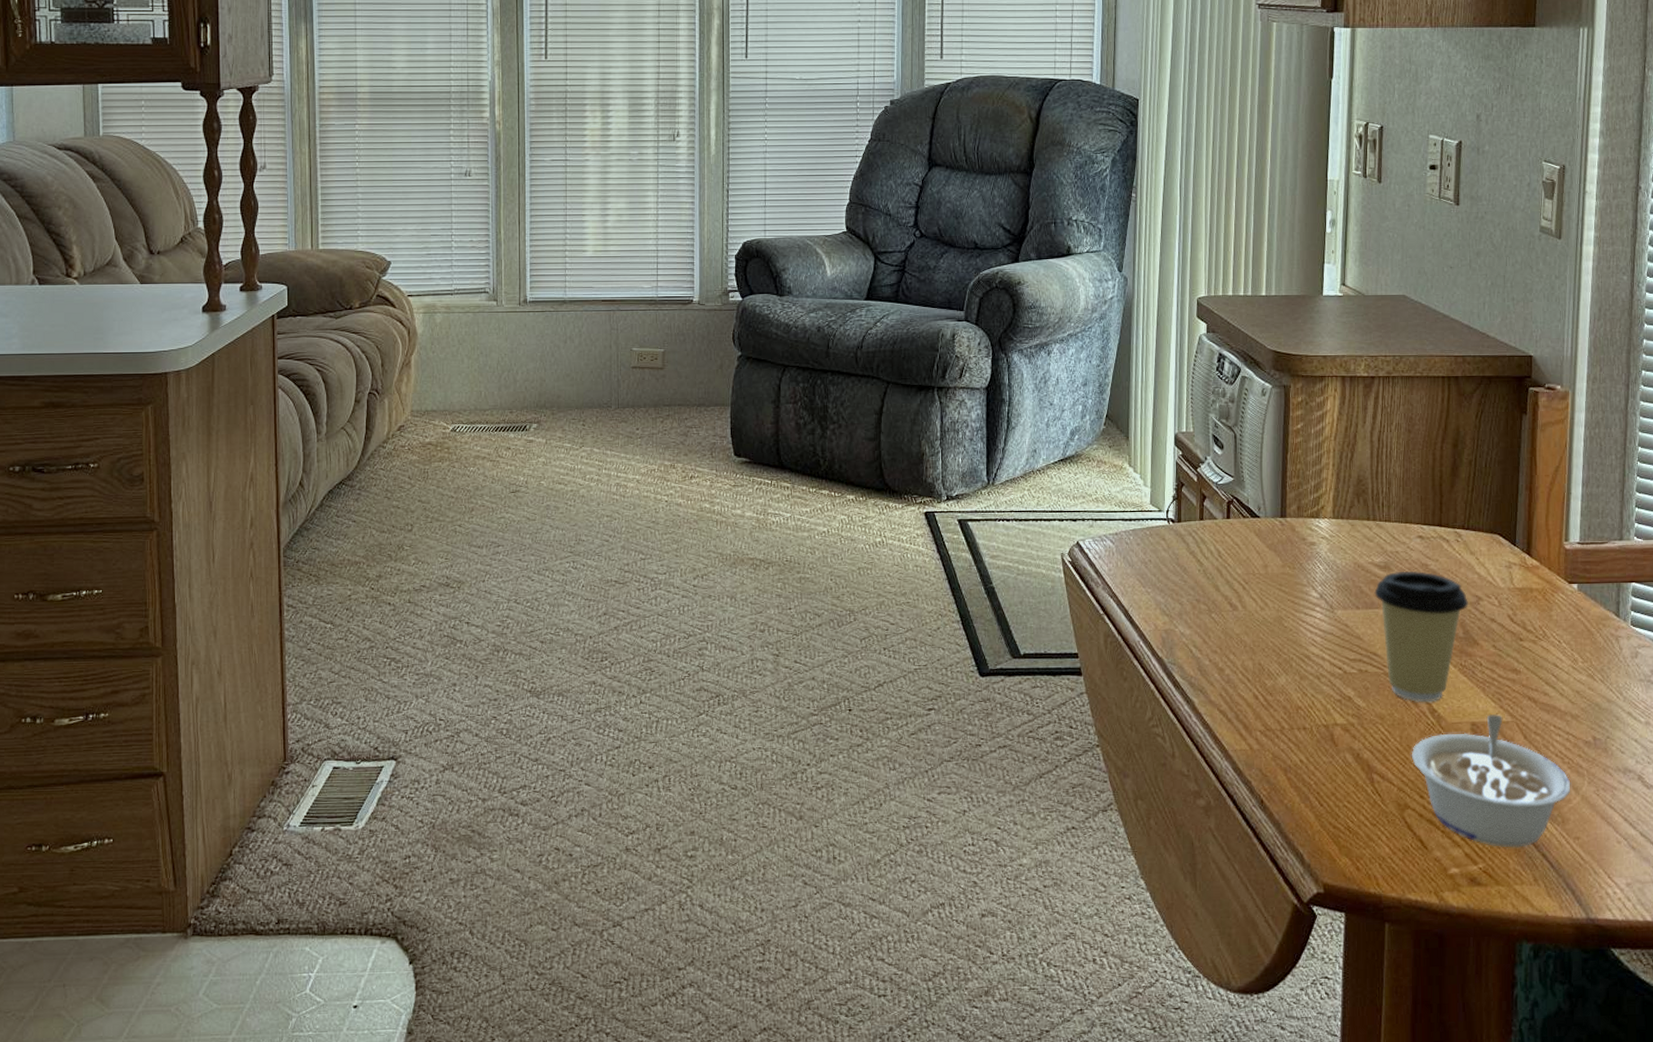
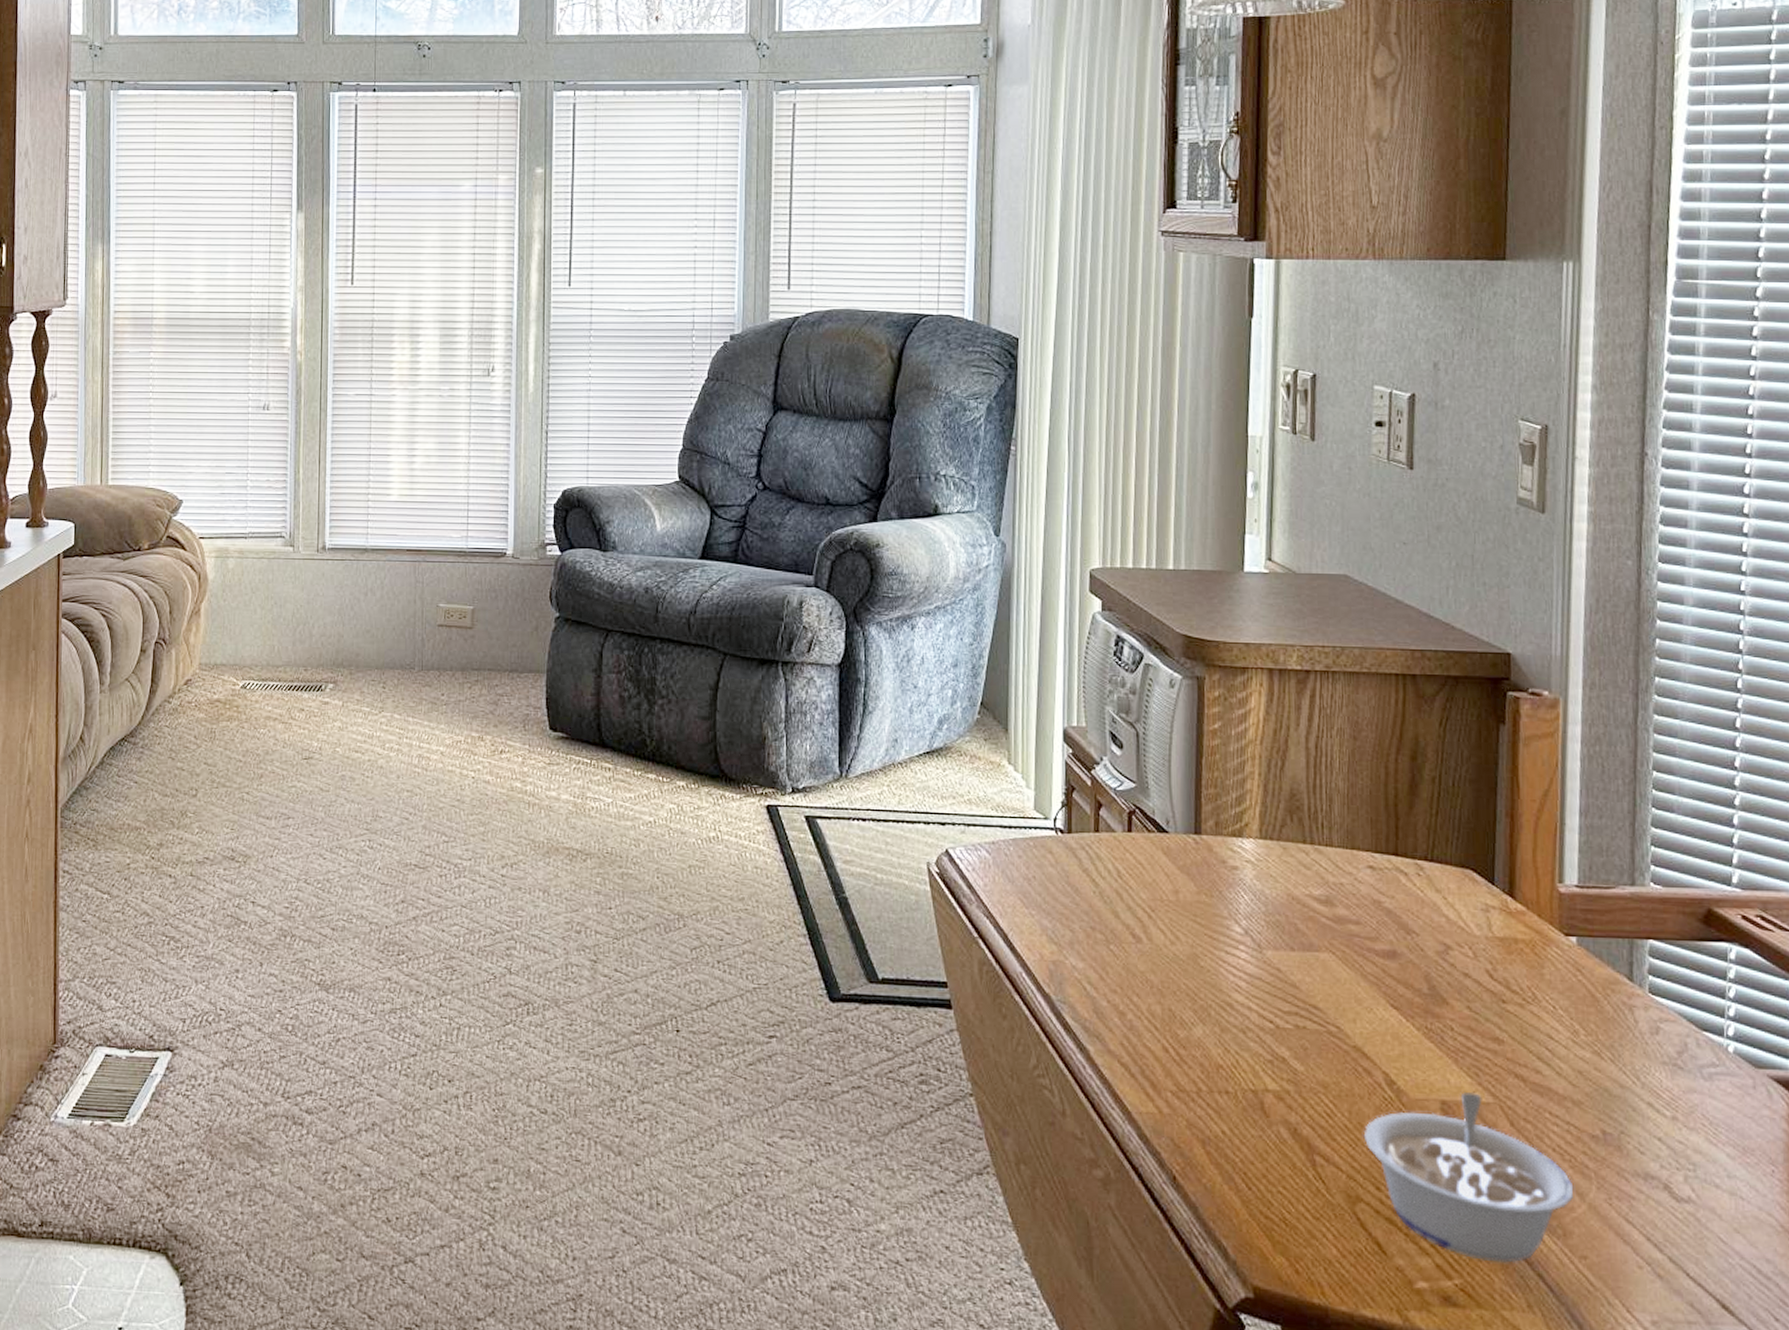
coffee cup: present [1374,571,1469,703] -> none [1313,908,1436,1072]

